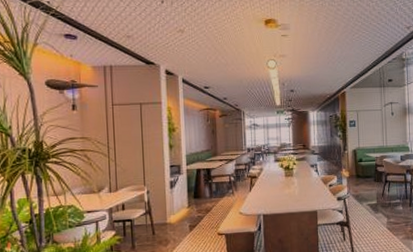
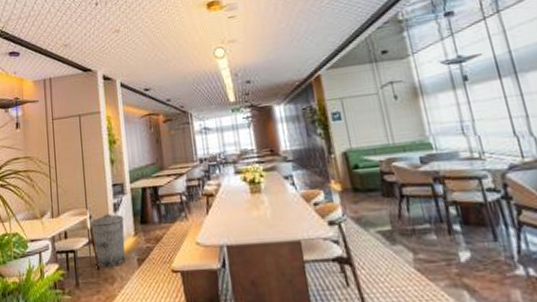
trash can: none [148,189,180,234] -> present [91,214,126,269]

